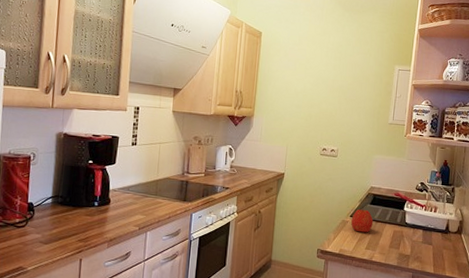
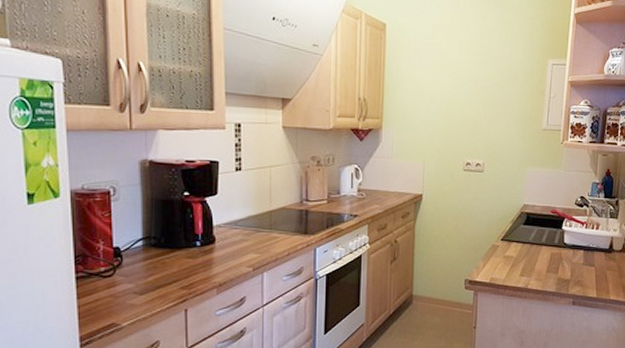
apple: present [351,209,374,233] -> none [503,231,528,258]

